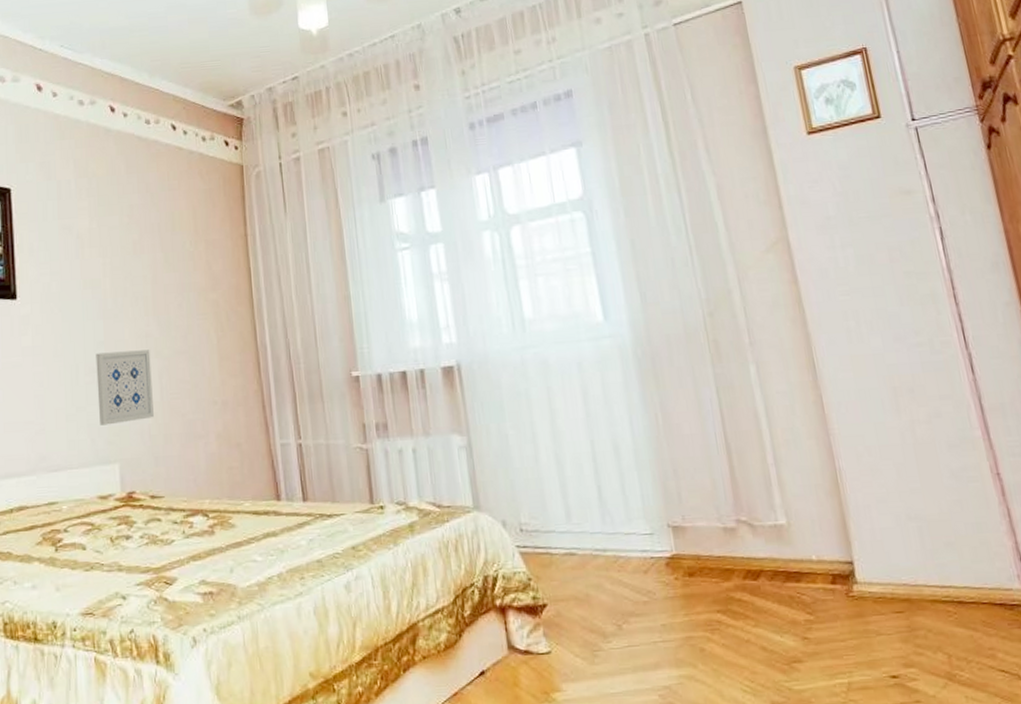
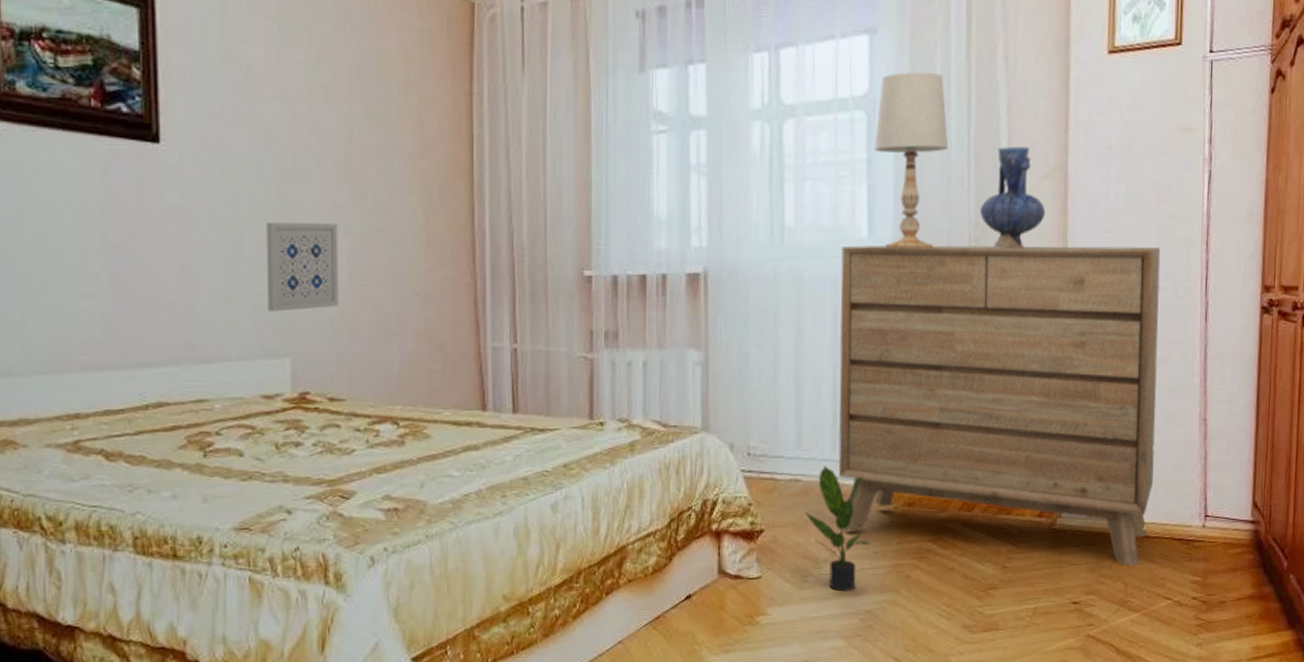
dresser: none [580,305,961,636] -> present [838,245,1161,566]
potted plant: none [585,538,656,667] -> present [805,465,870,592]
table lamp: none [593,172,670,329] -> present [875,72,949,248]
vase: none [708,225,776,320] -> present [980,146,1046,248]

